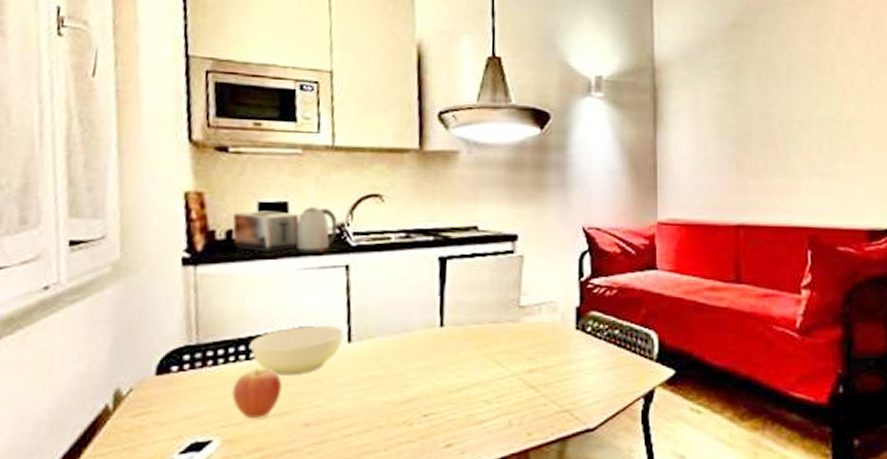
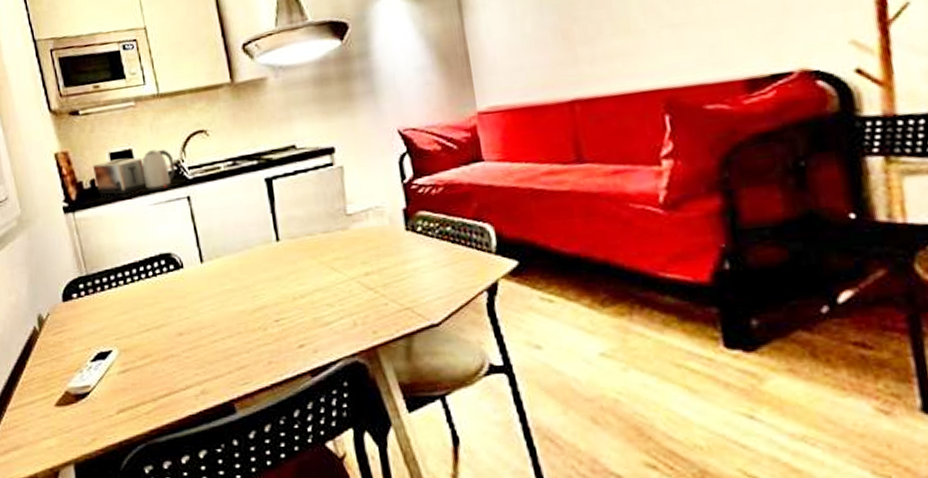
fruit: present [231,369,283,418] -> none [118,290,156,331]
bowl: present [250,325,344,376] -> none [125,249,196,295]

